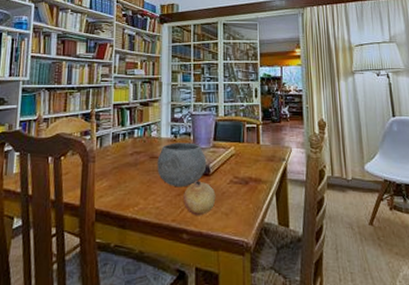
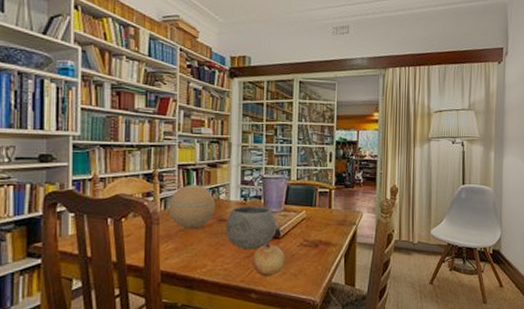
decorative orb: none [104,123,148,166] -> present [168,185,216,229]

